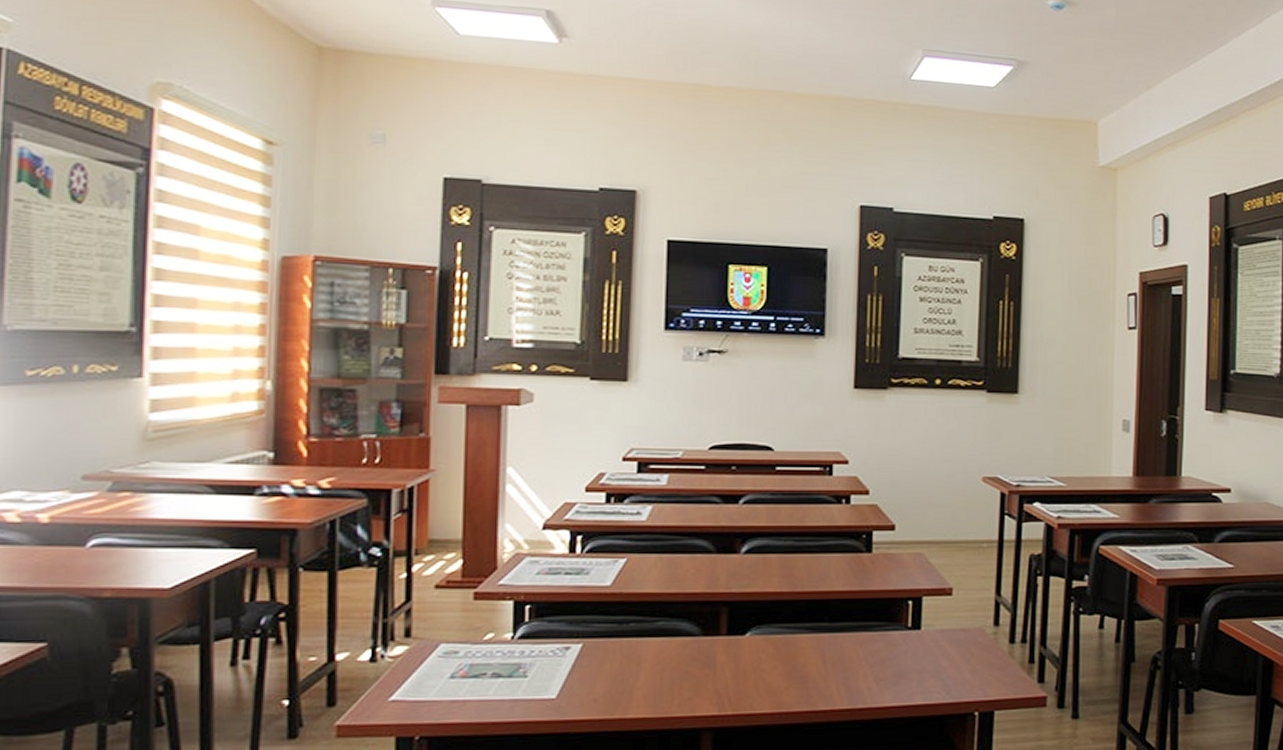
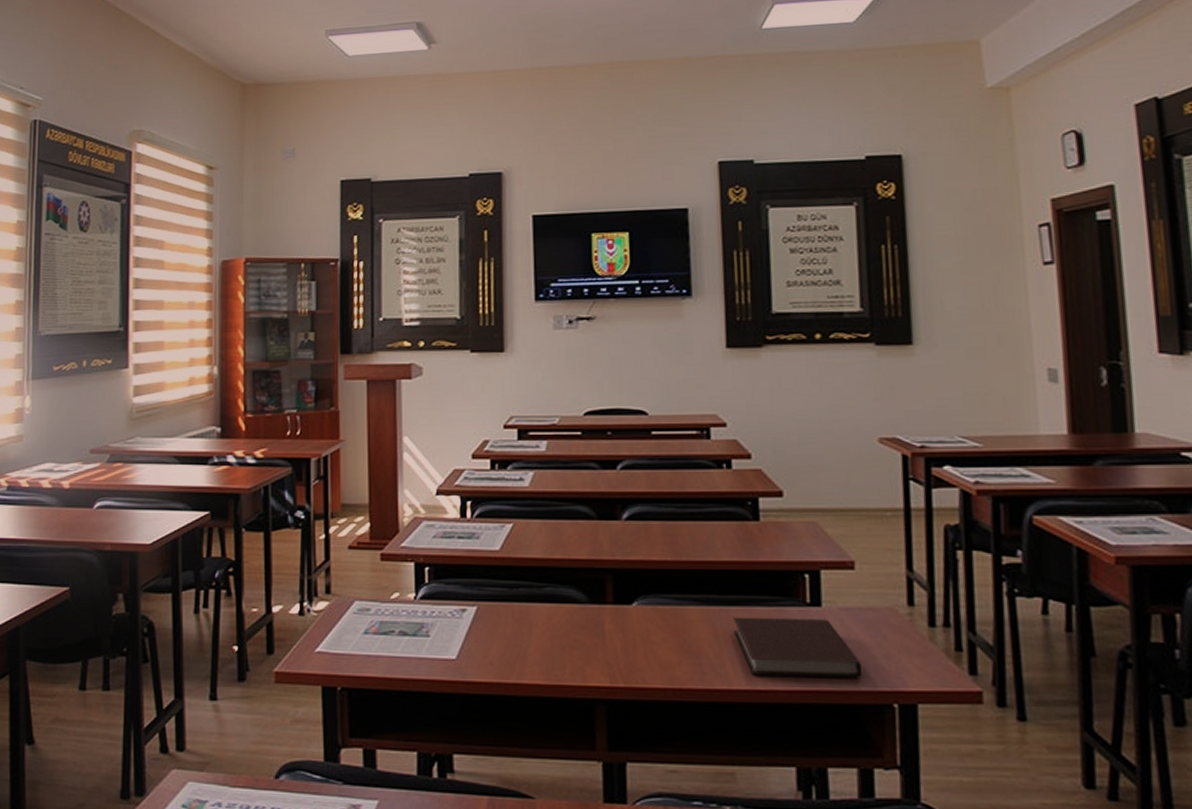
notebook: none [841,641,950,695] -> present [733,617,862,678]

